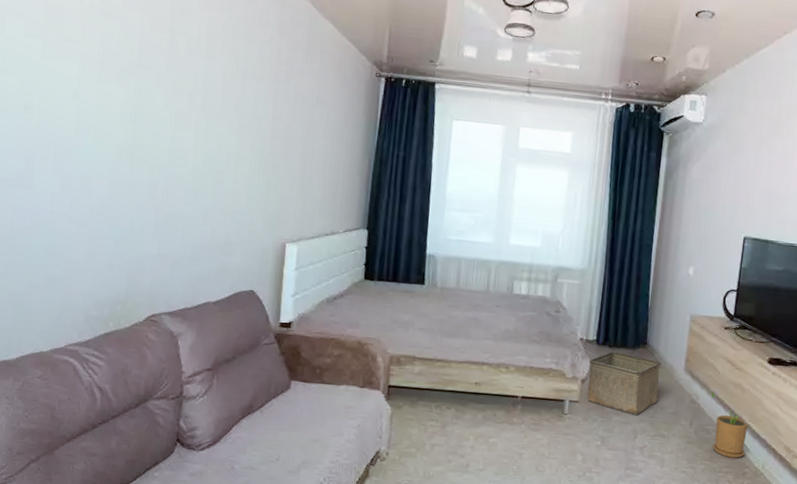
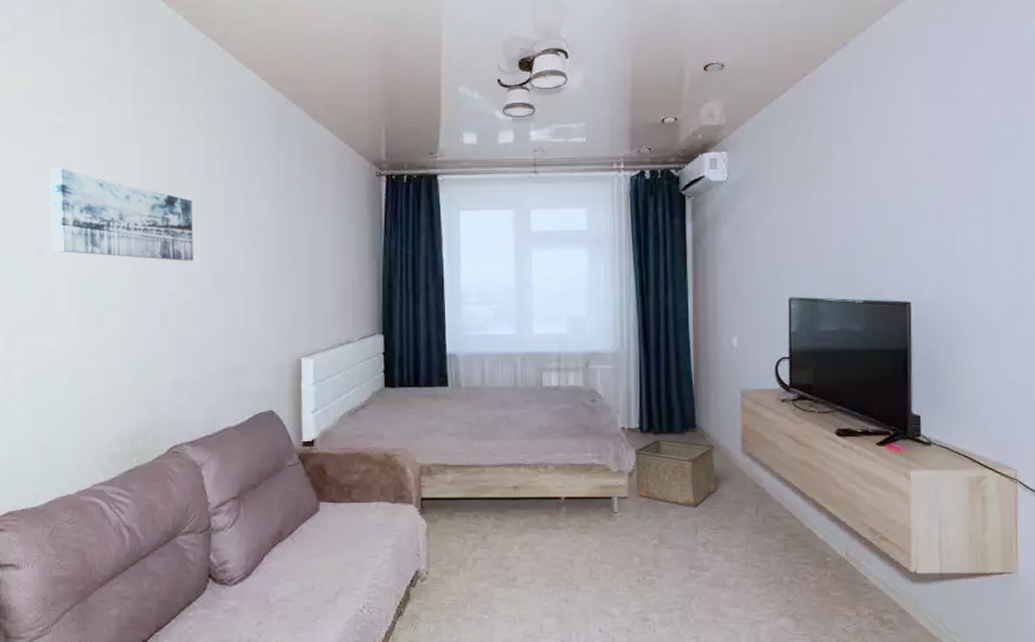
wall art: none [40,25,190,137] -> present [50,167,193,261]
house plant: present [710,390,748,458] -> none [774,472,825,546]

